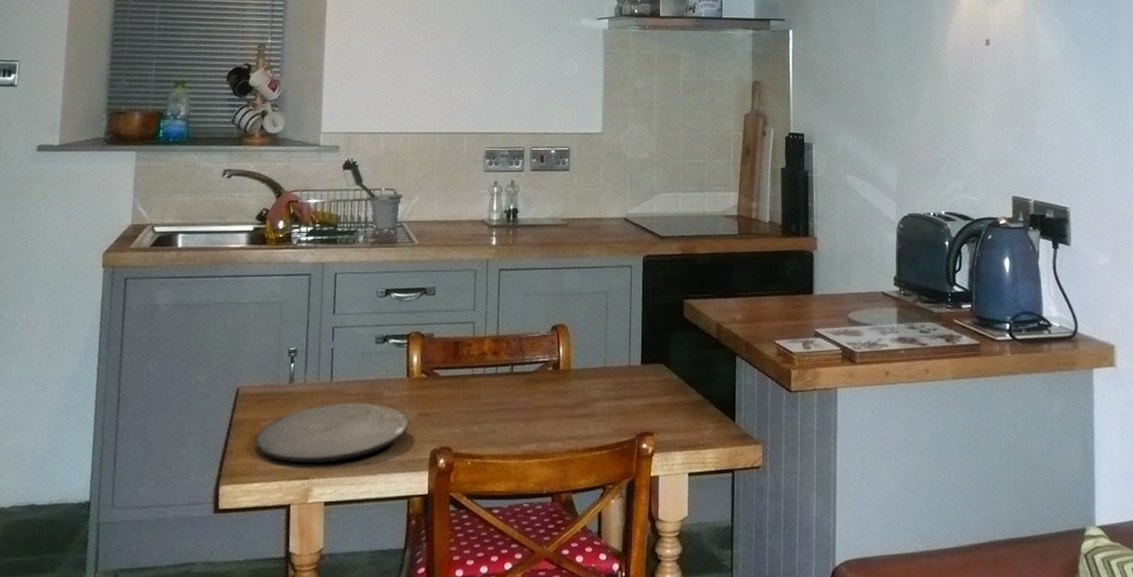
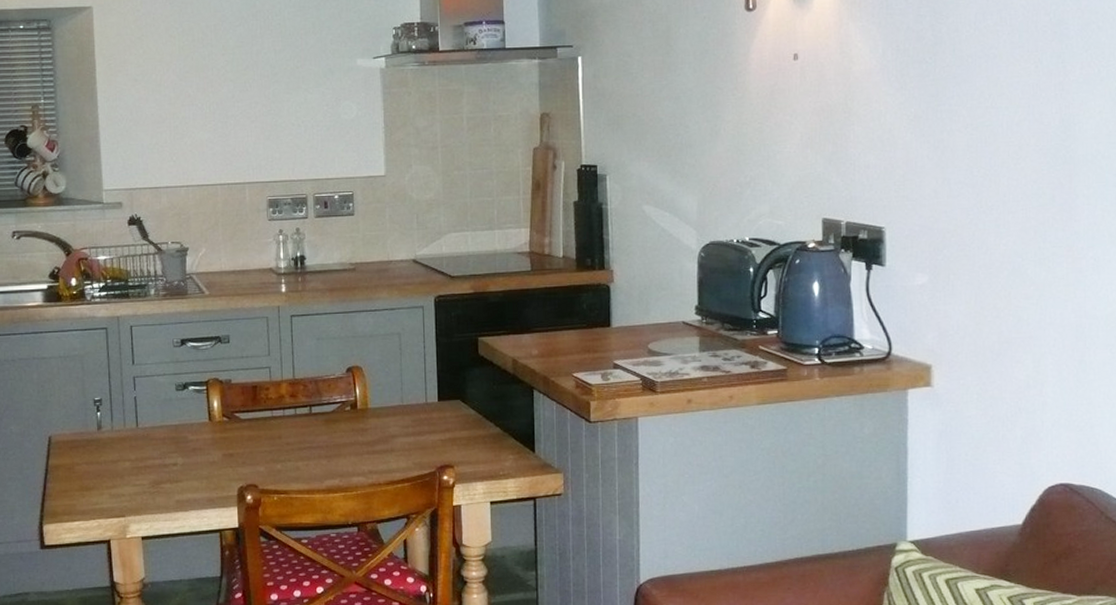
plate: present [254,403,410,464] -> none [70,446,215,503]

